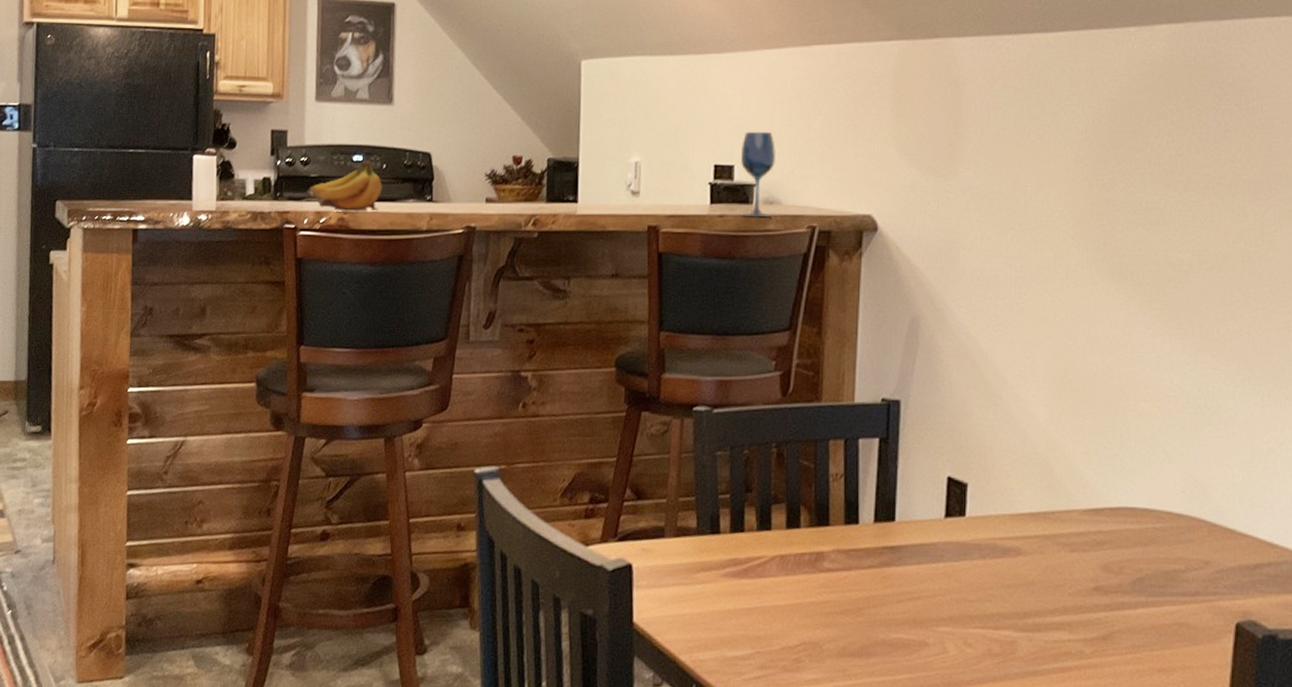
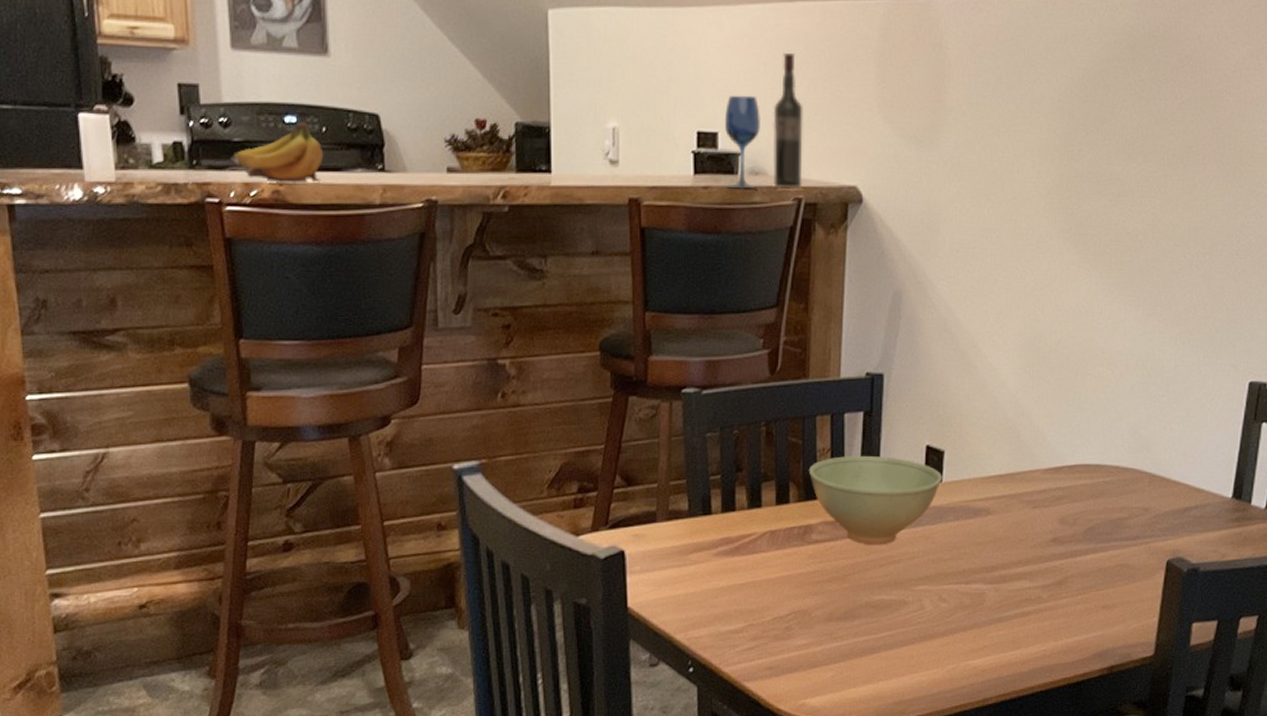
wine bottle: none [787,92,818,217] -> present [773,53,803,189]
bowl: none [820,482,966,578] -> present [808,455,942,544]

